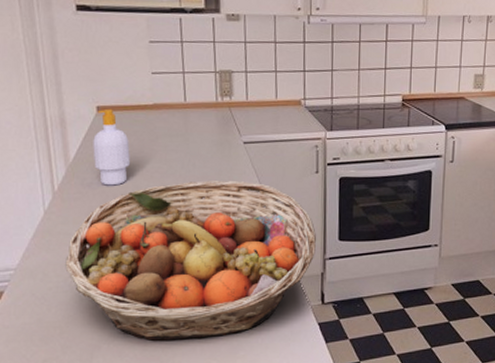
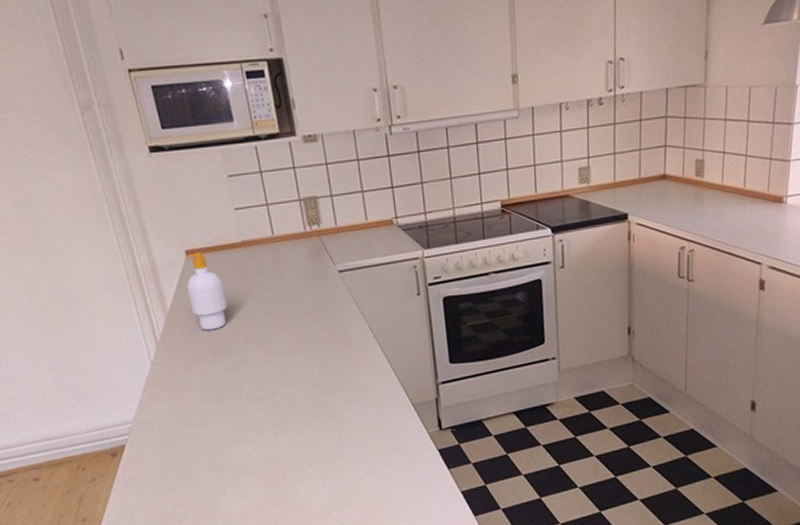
fruit basket: present [65,181,316,341] -> none [178,311,427,481]

